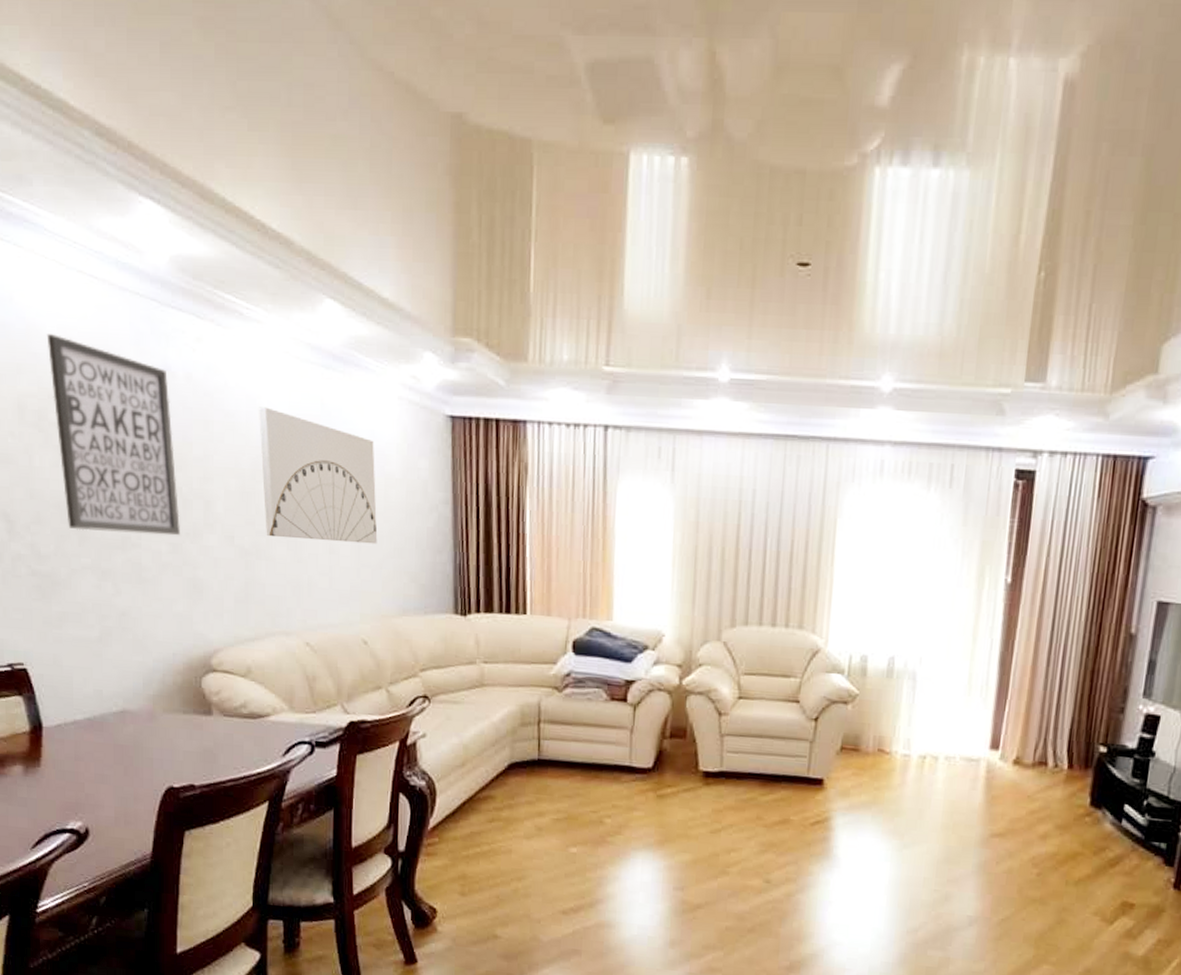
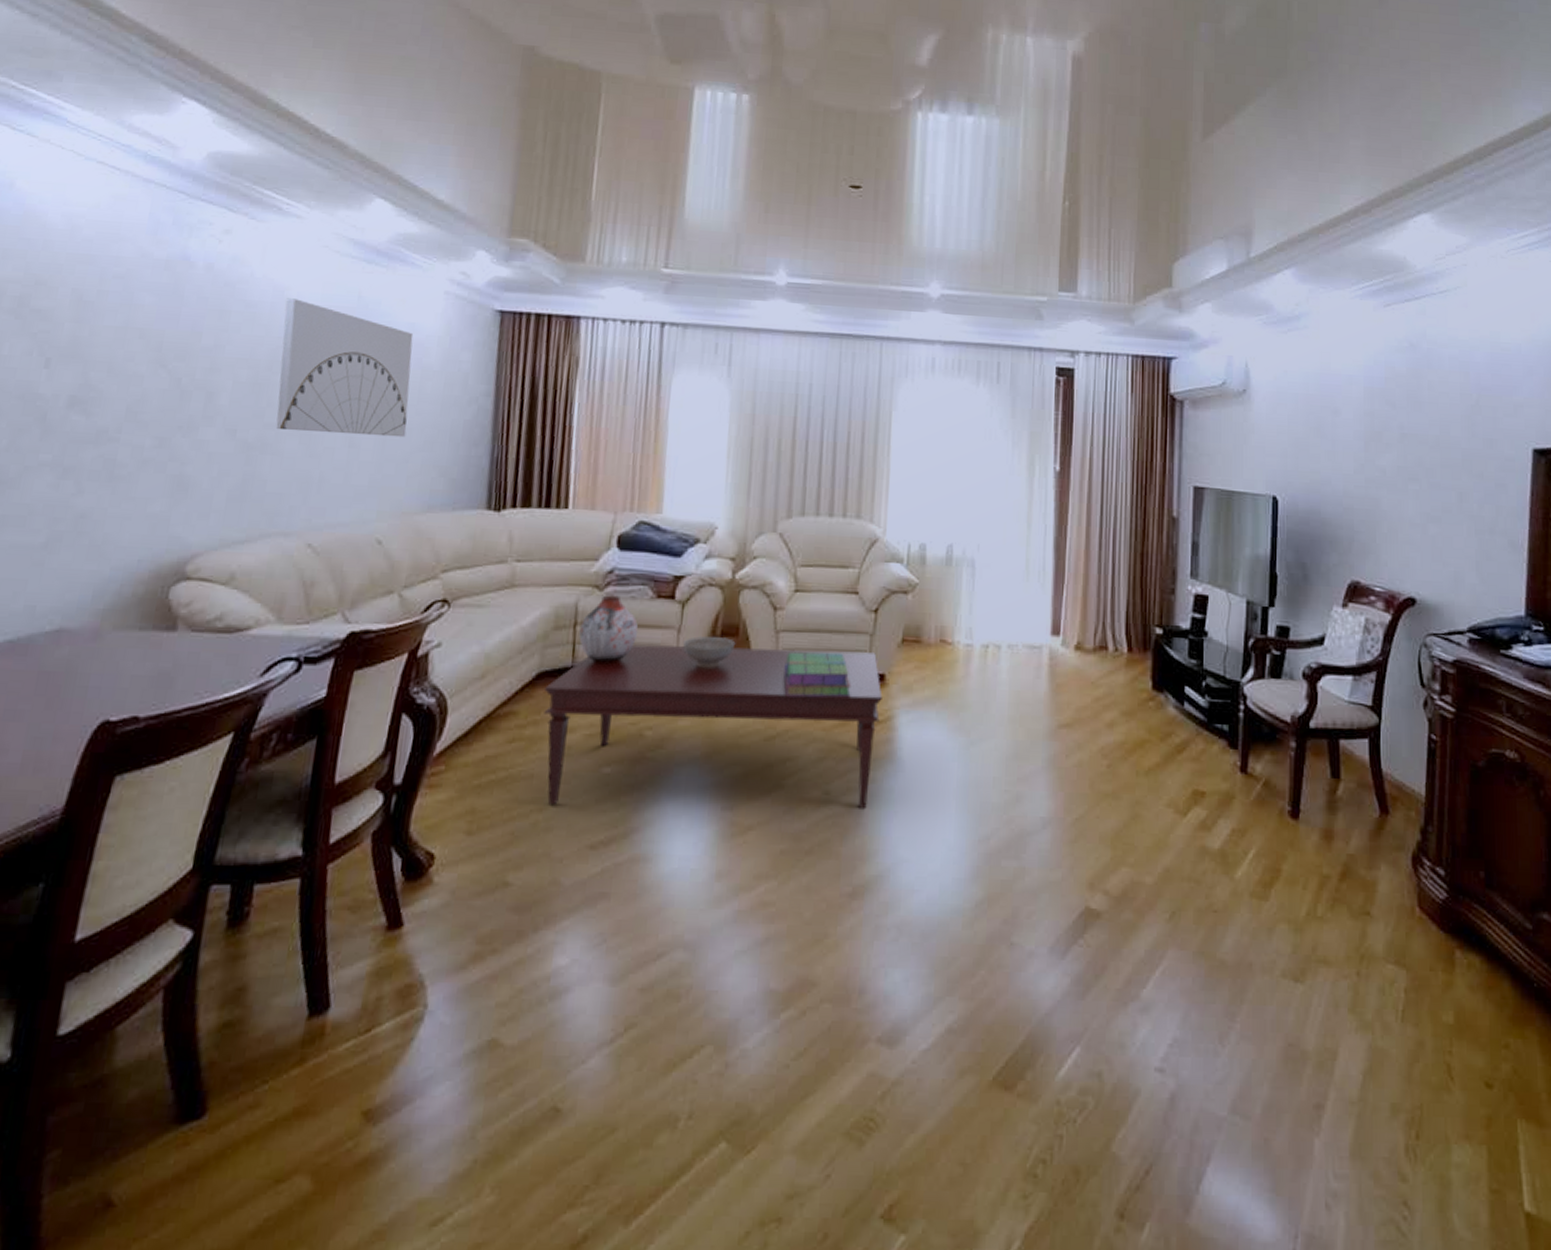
wall art: present [46,334,180,536] -> none [30,221,185,430]
coffee table: none [515,742,821,898] -> present [543,644,883,810]
vase: none [543,696,595,759] -> present [579,595,639,665]
decorative bowl: none [636,737,684,766] -> present [683,636,736,668]
stack of books: none [728,755,791,798] -> present [783,652,851,697]

